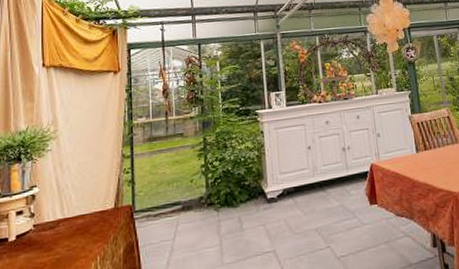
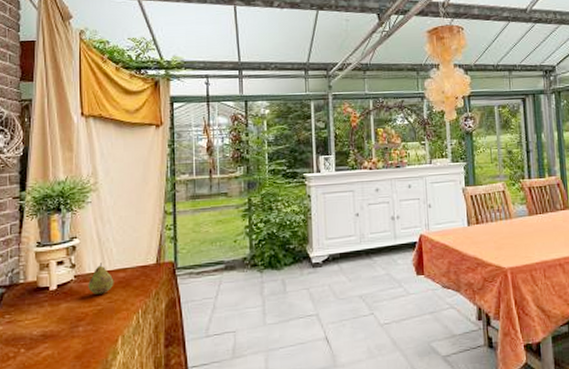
fruit: none [47,210,73,243] -> present [88,263,114,295]

